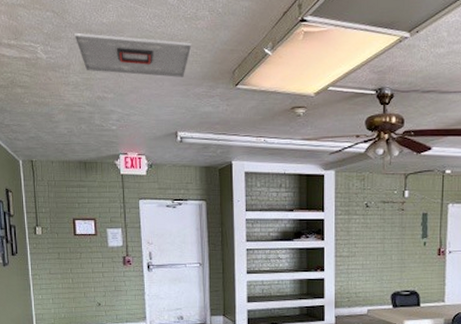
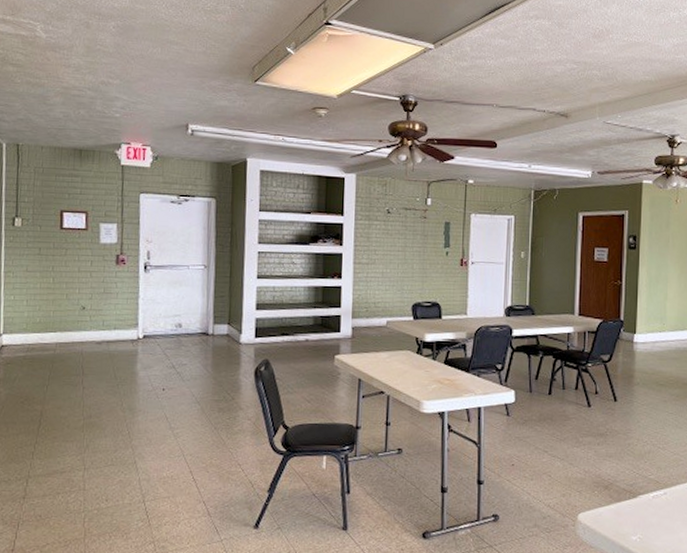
ceiling vent: present [74,32,192,77] -> none [80,14,210,69]

